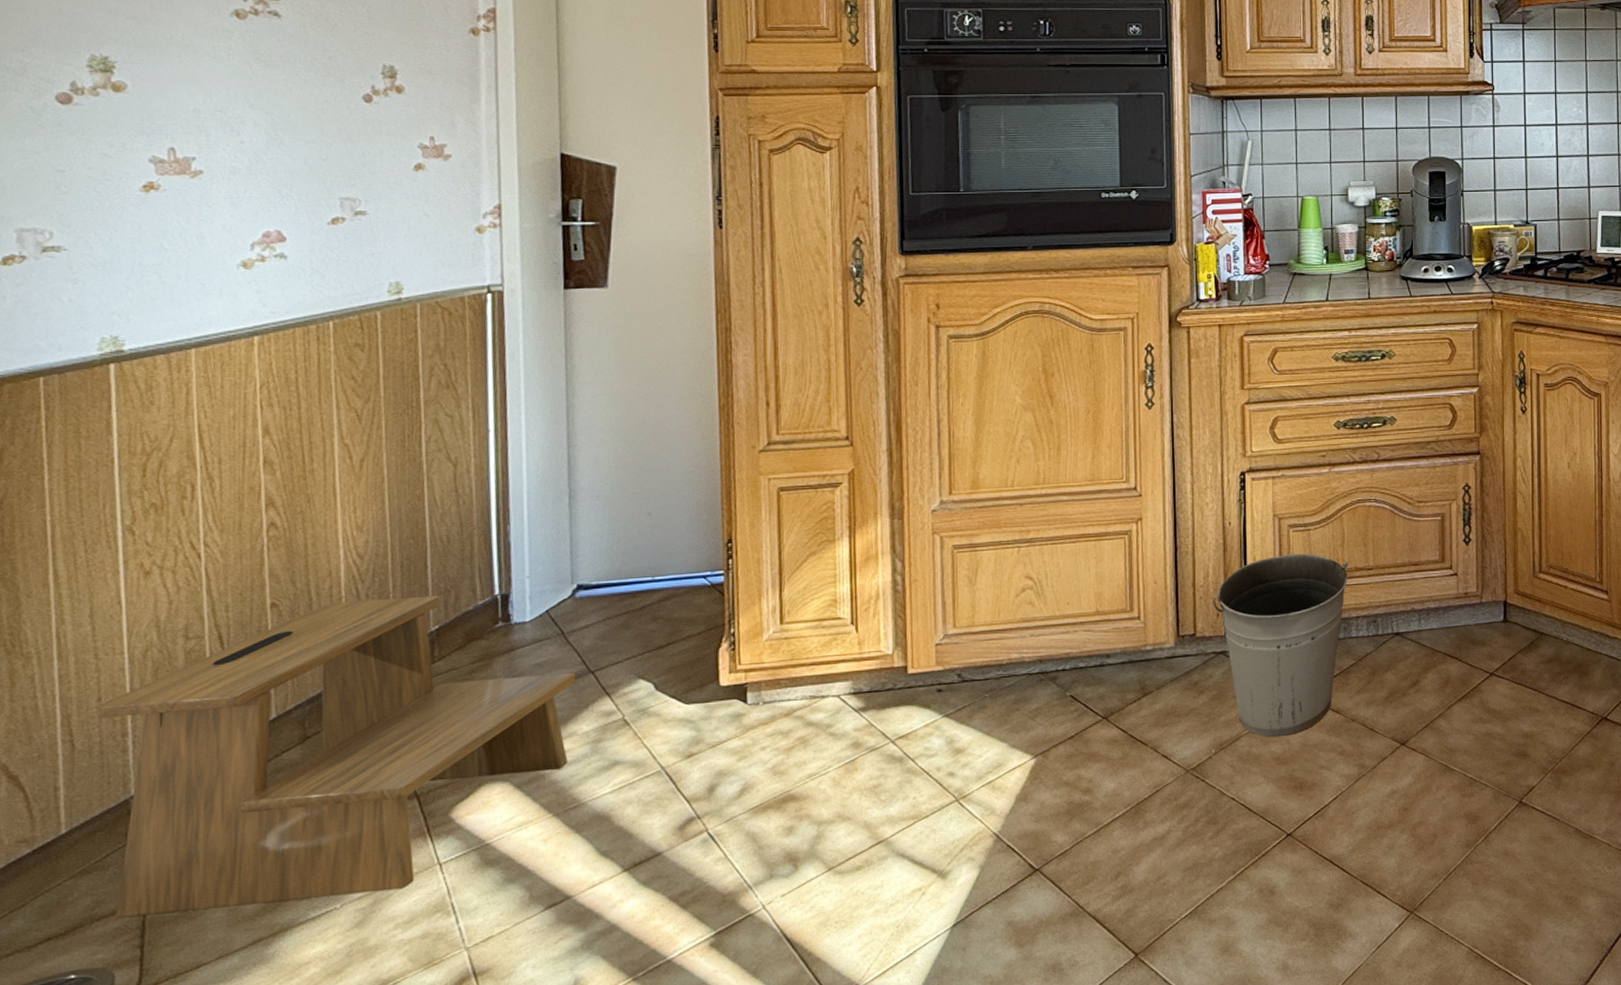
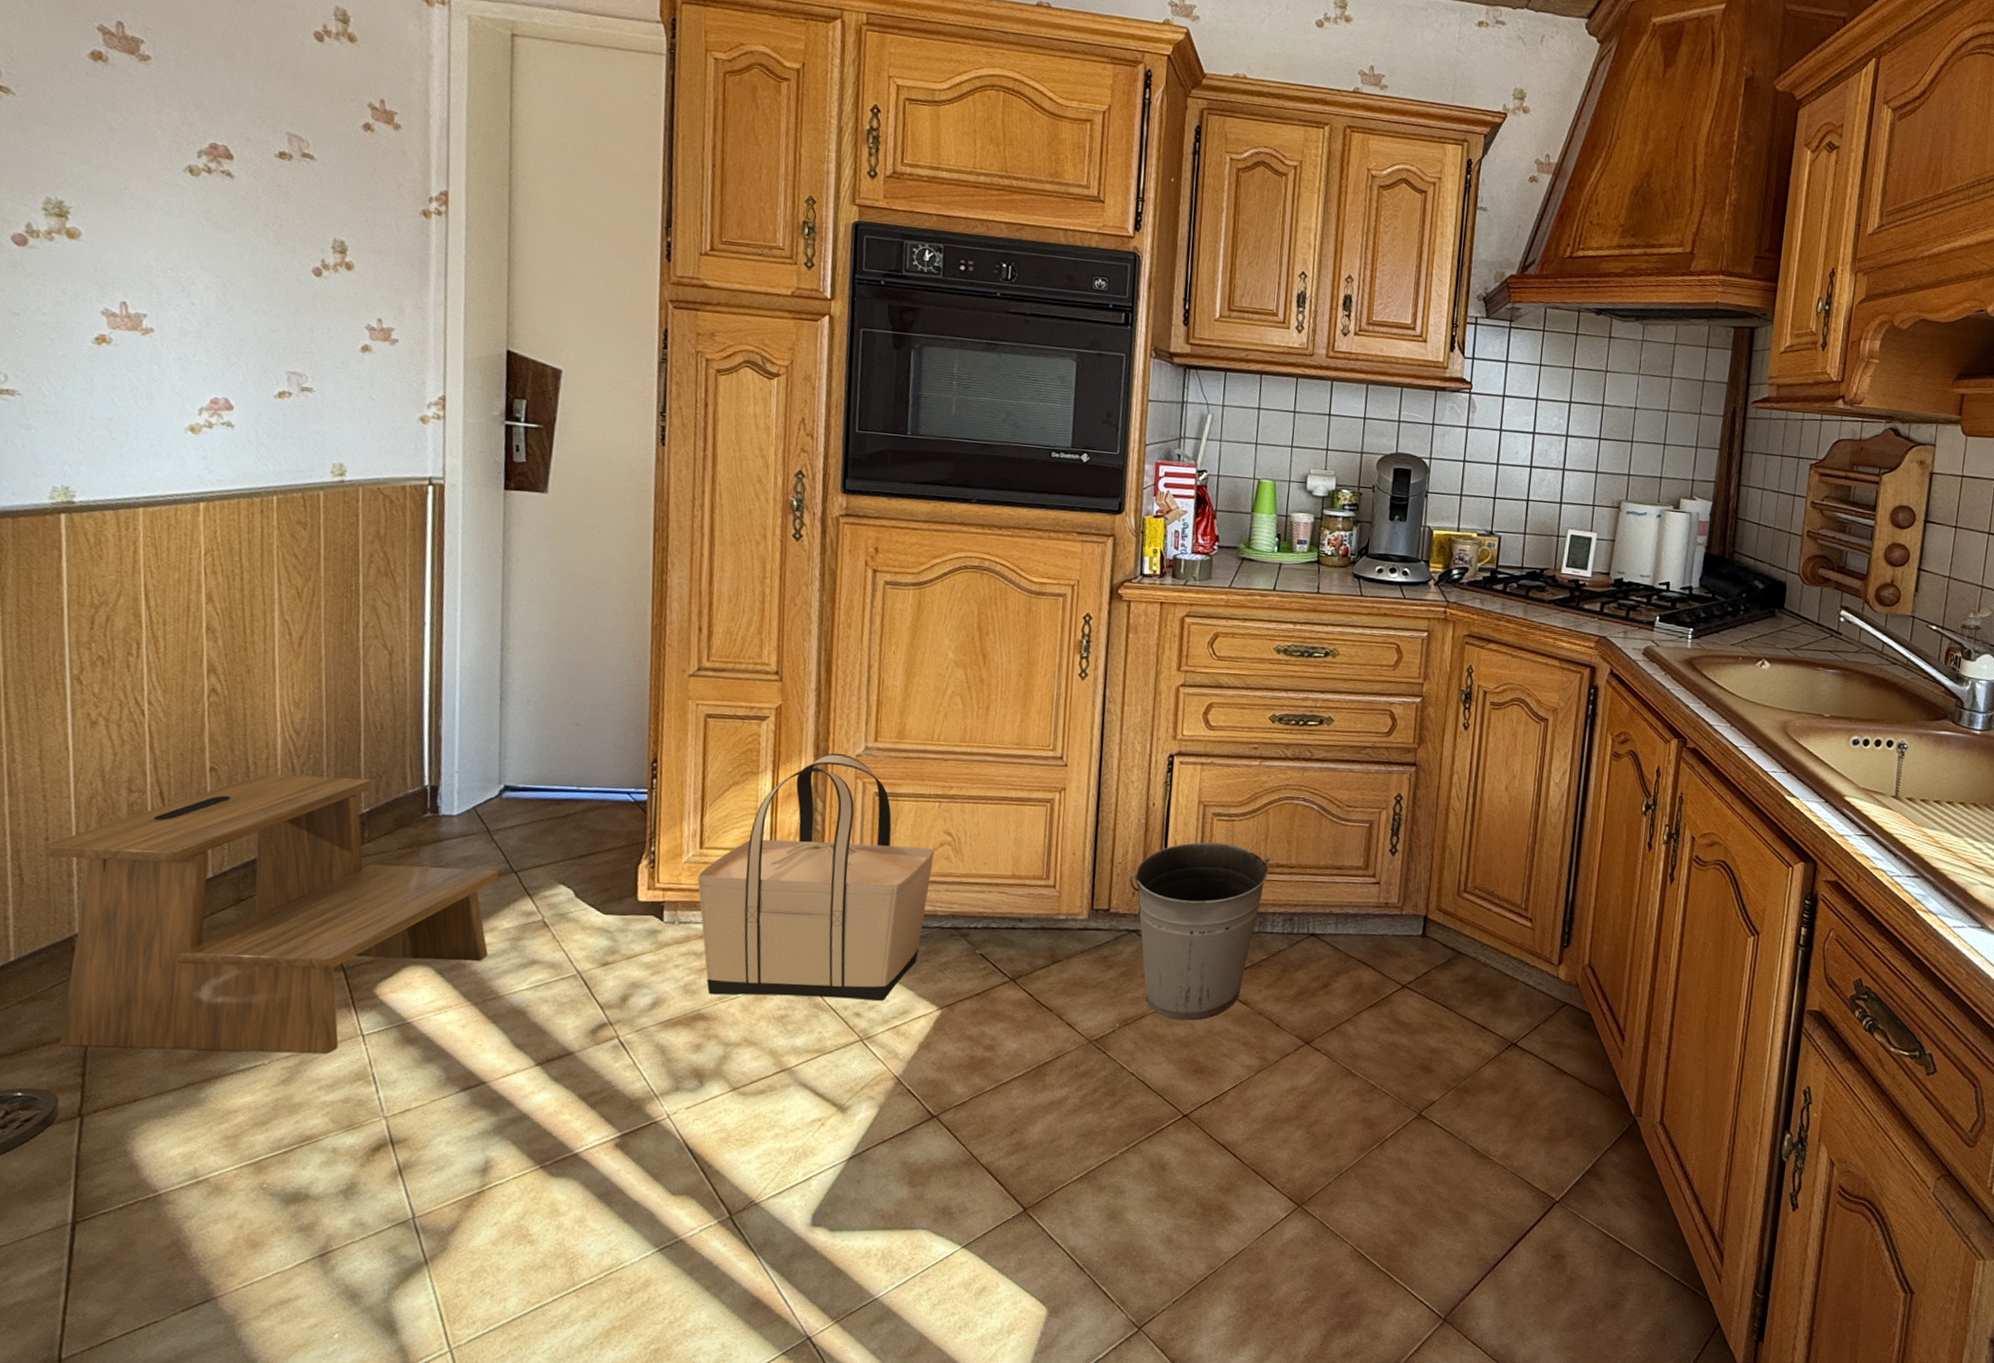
shopping bag: none [779,510,1016,773] -> present [697,752,934,1001]

